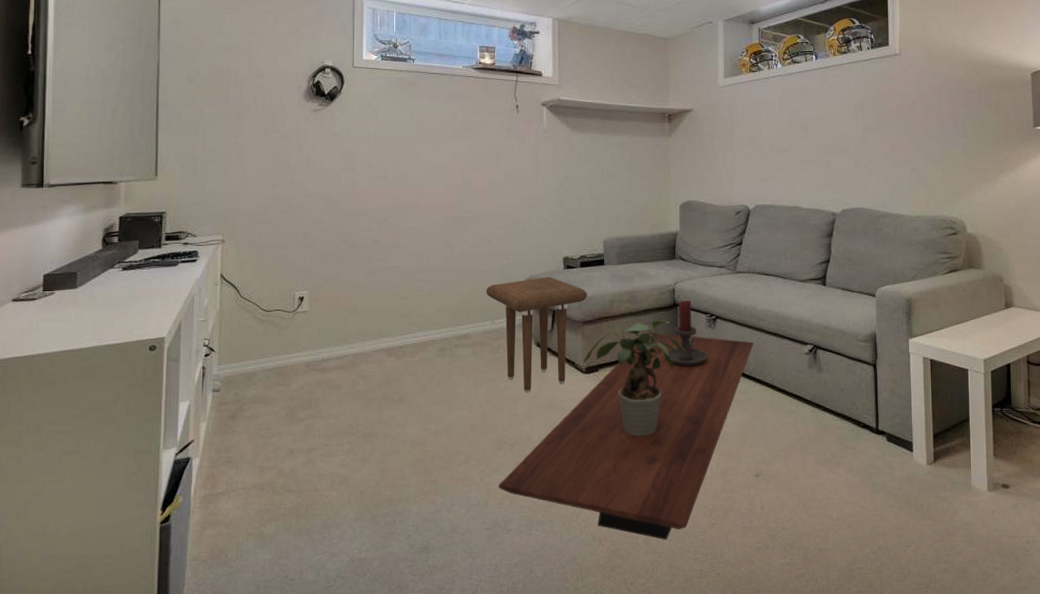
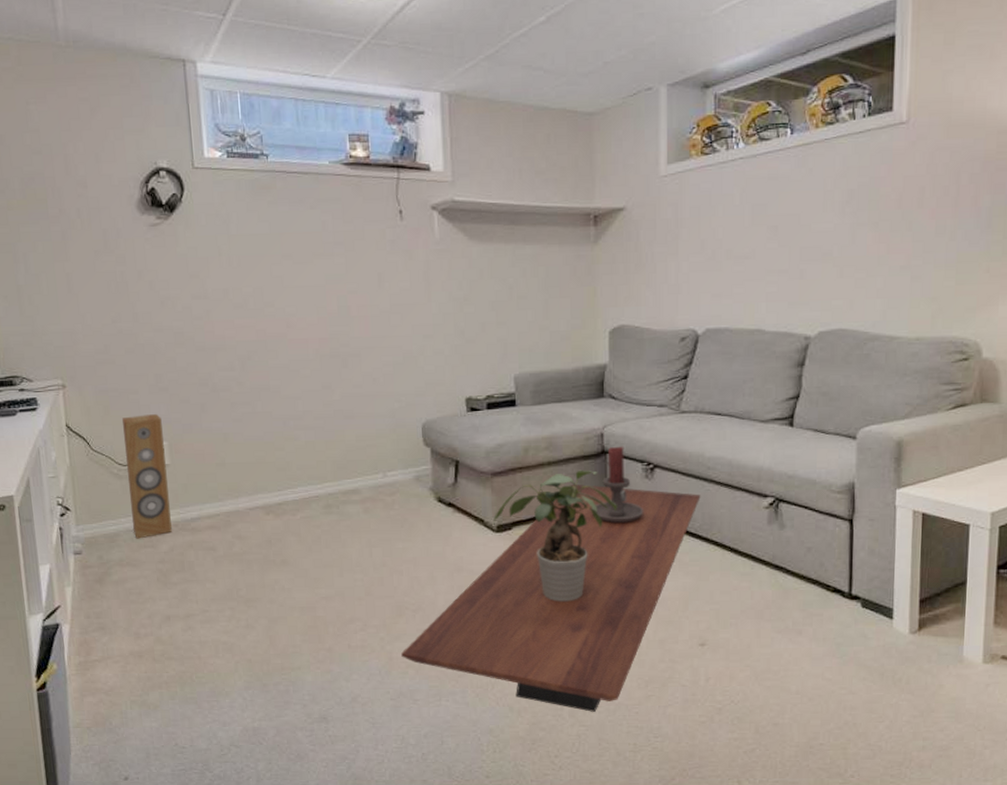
speaker: none [269,267,305,378] -> present [122,414,172,539]
side table: present [486,276,587,393] -> none [375,421,496,554]

